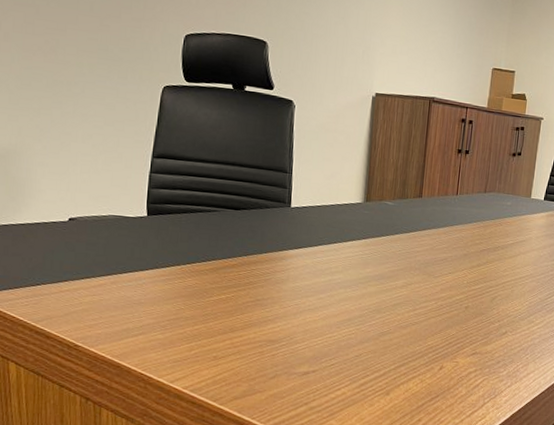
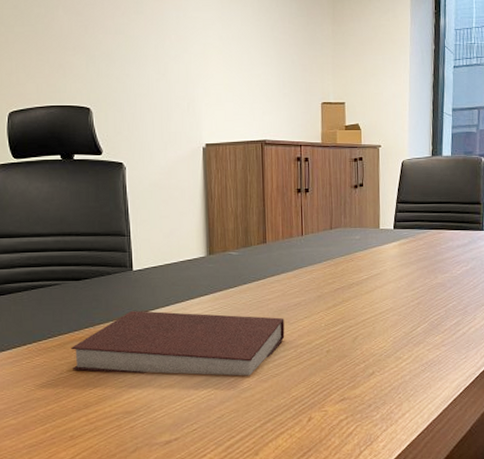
notebook: none [223,246,430,321] -> present [71,311,285,376]

